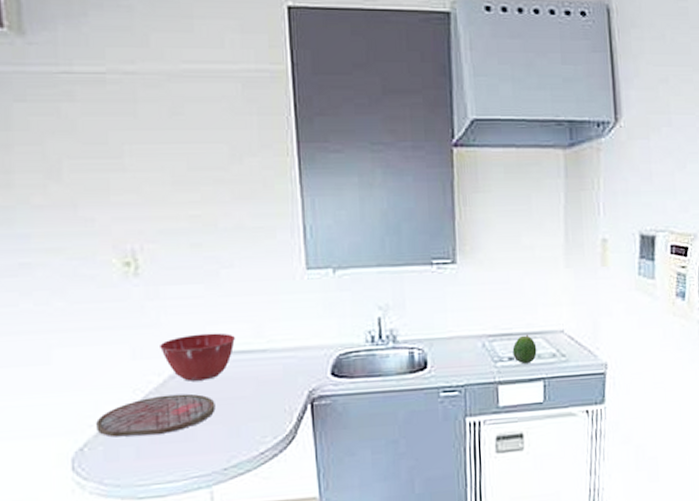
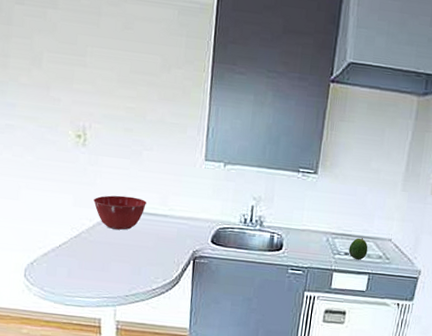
cutting board: present [96,393,216,438] -> none [43,235,126,263]

